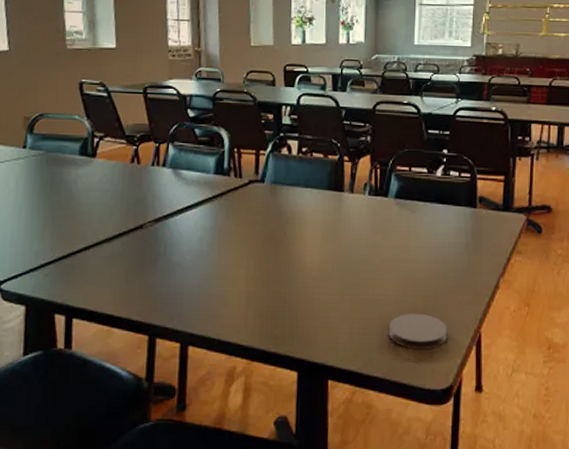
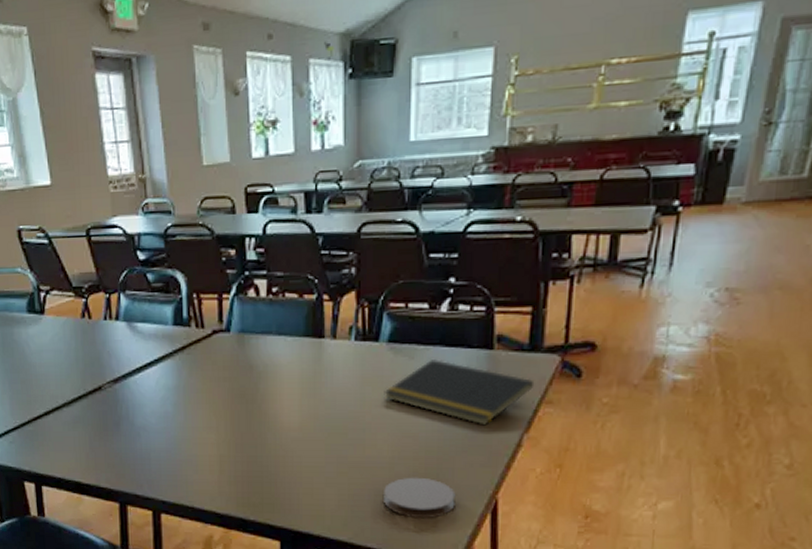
notepad: none [391,214,508,270] -> present [384,360,535,426]

